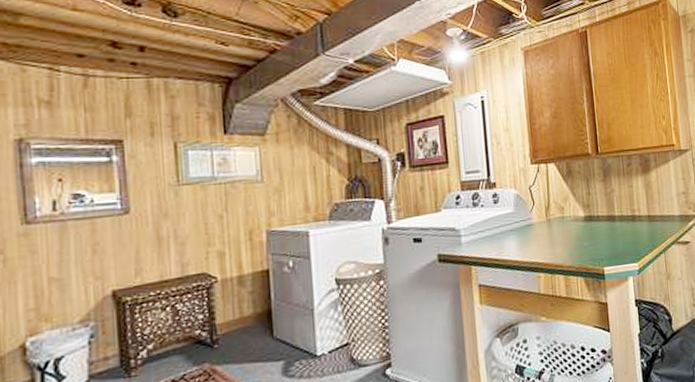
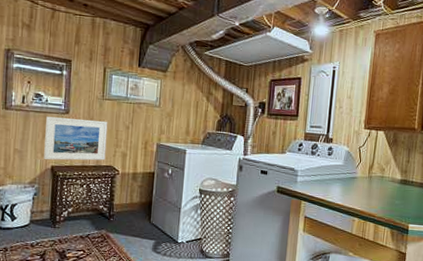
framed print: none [93,213,194,285] -> present [44,116,108,161]

